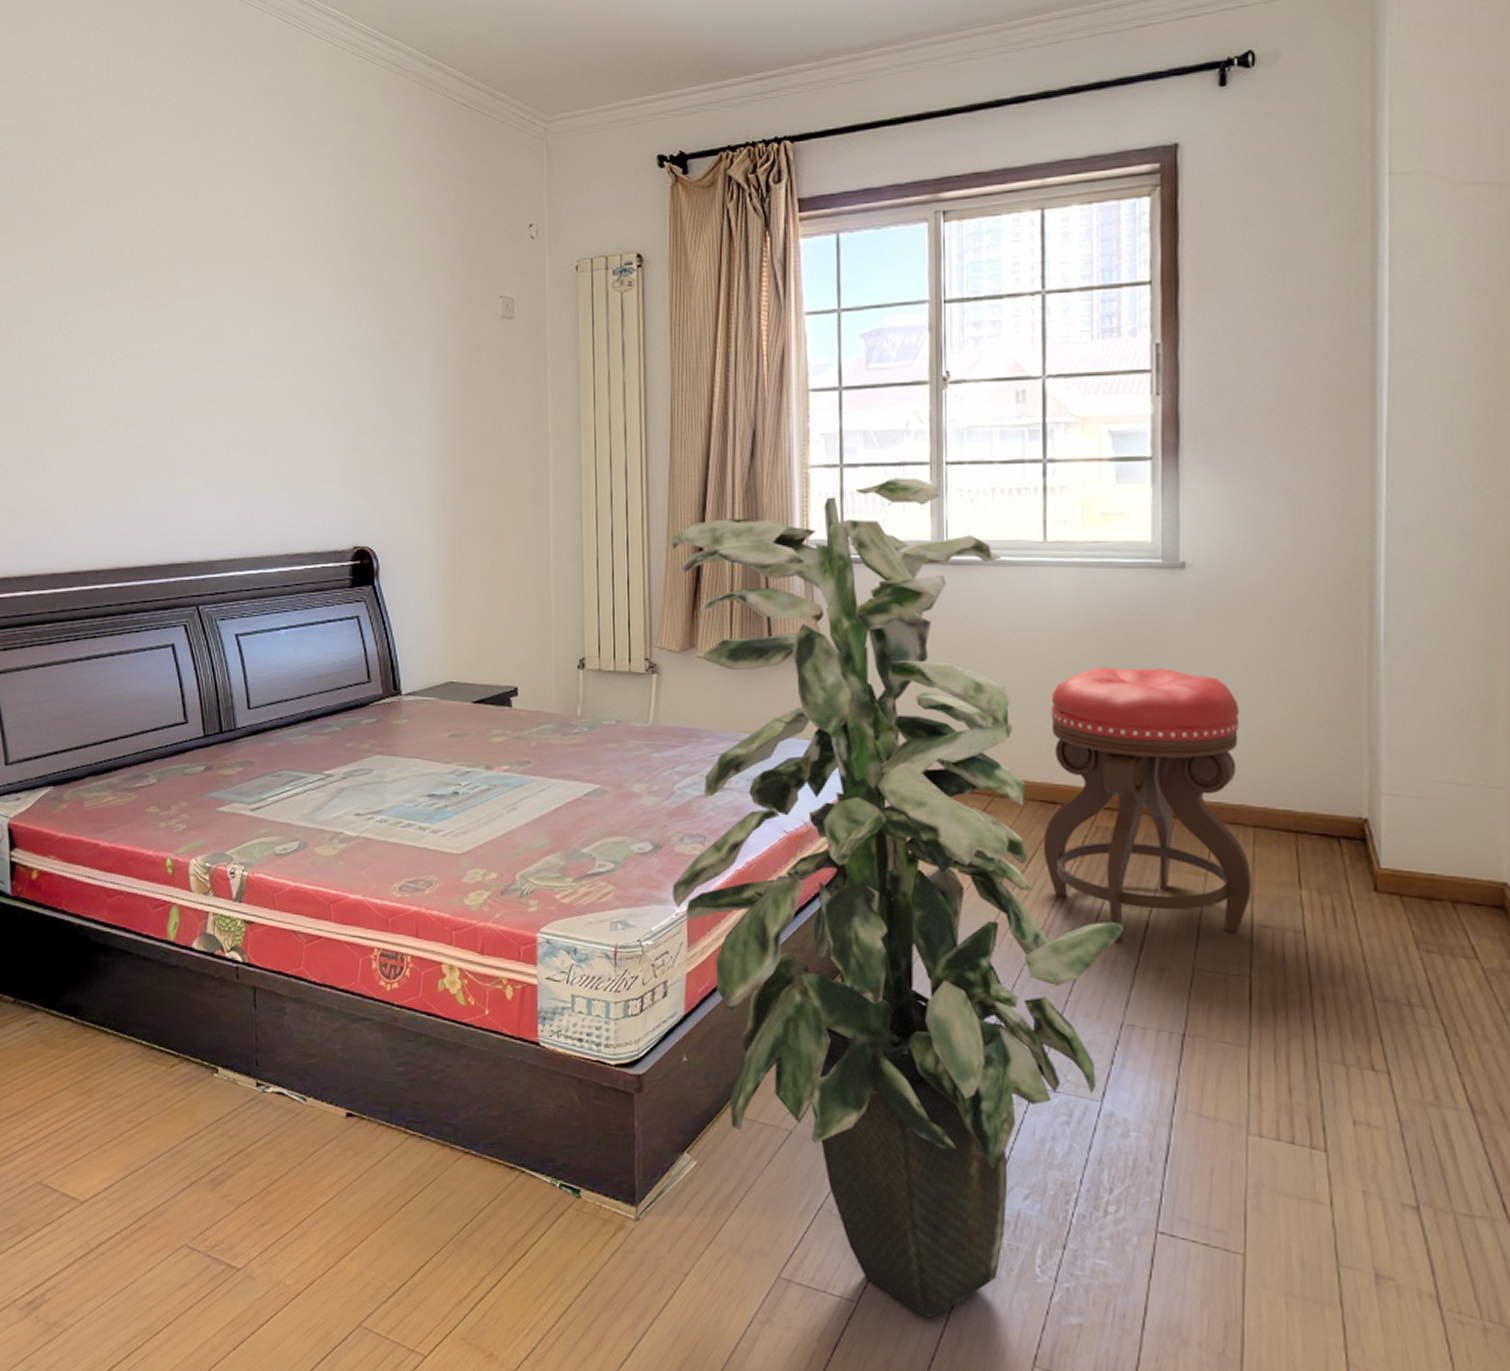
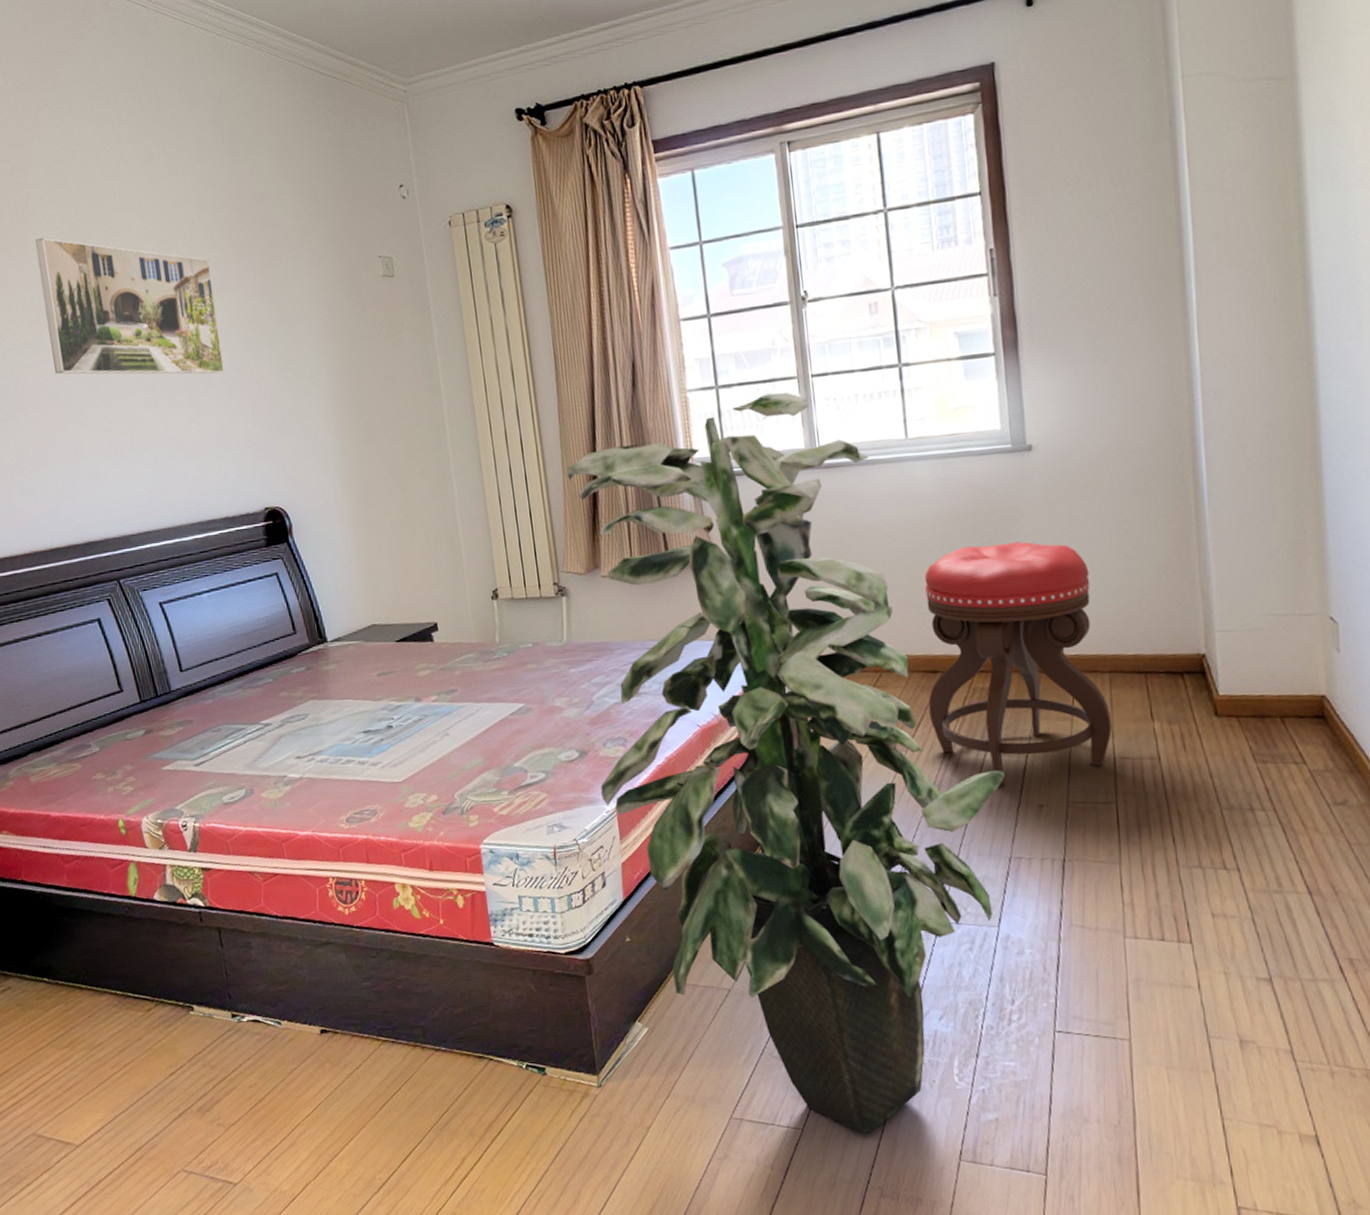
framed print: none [158,248,330,403] -> present [35,237,225,375]

